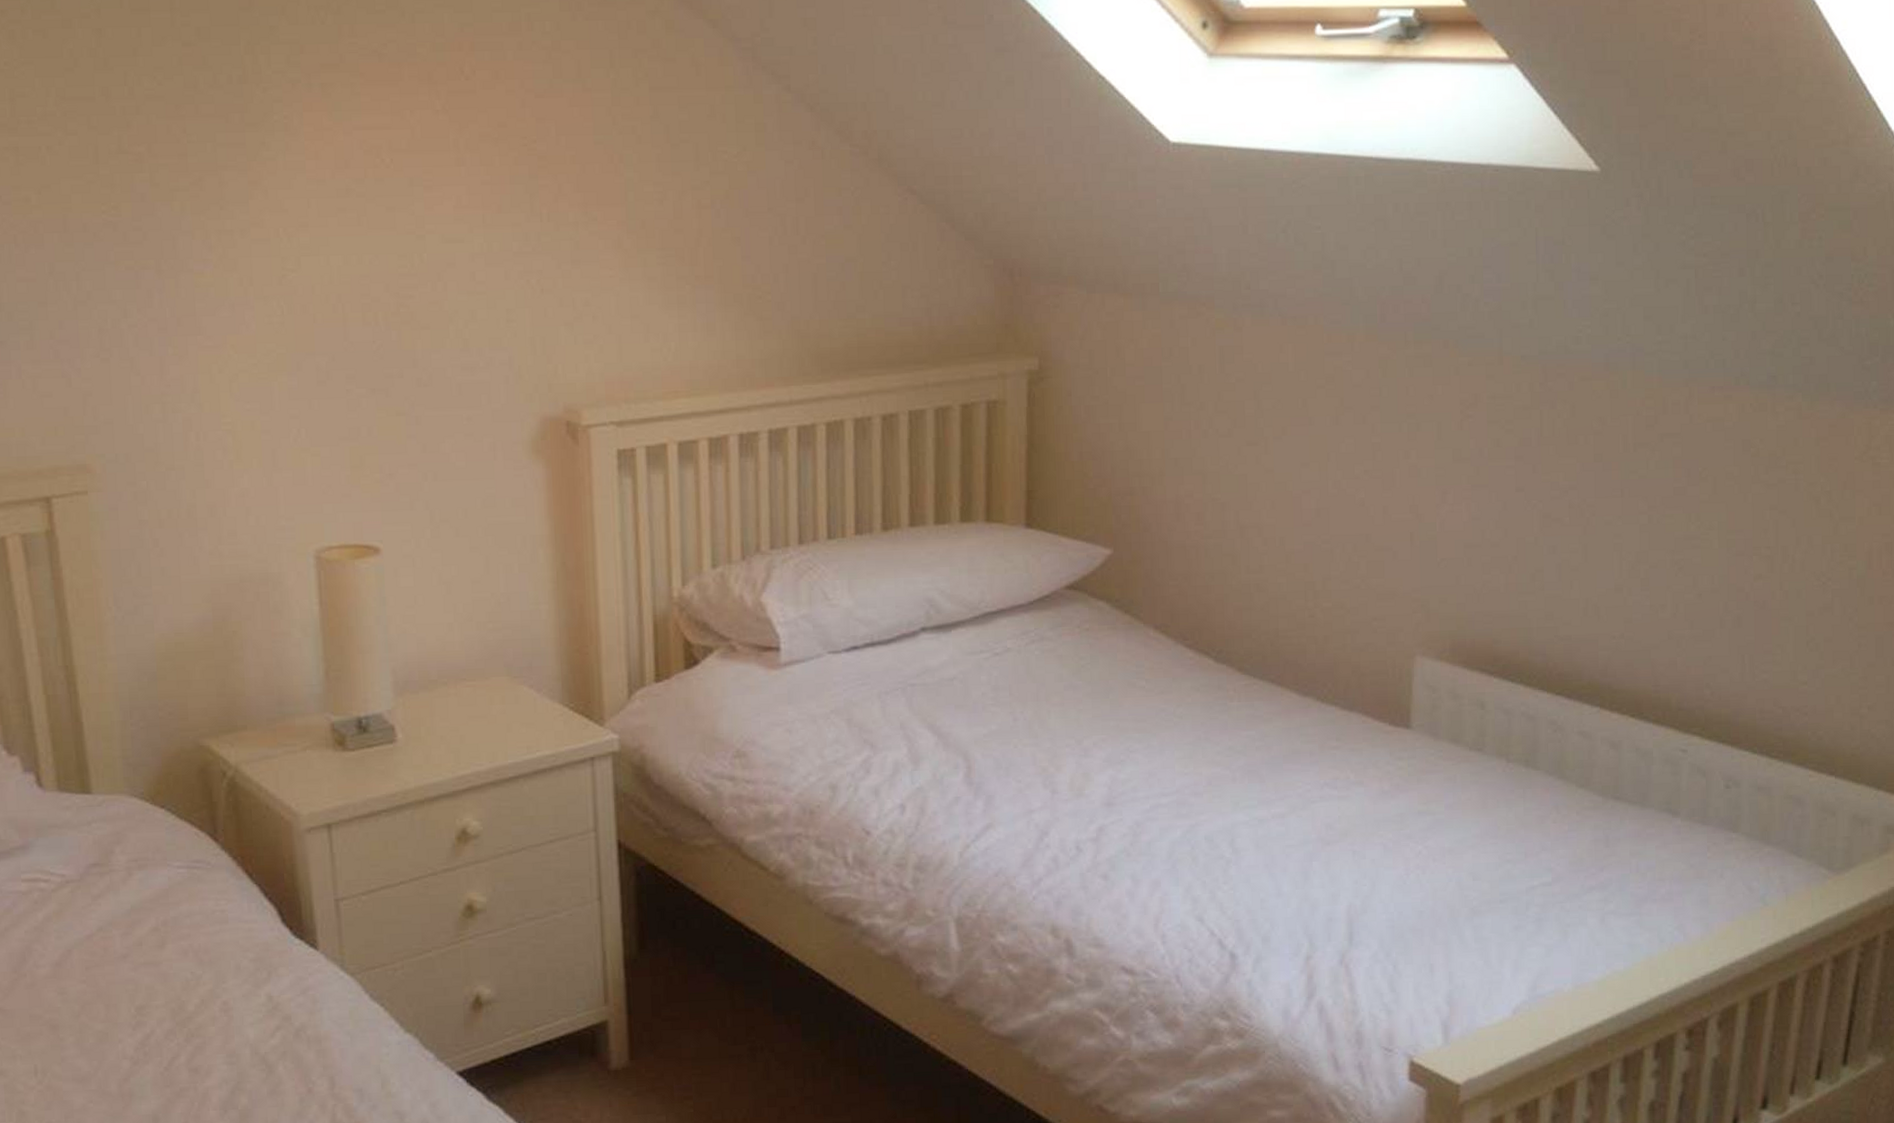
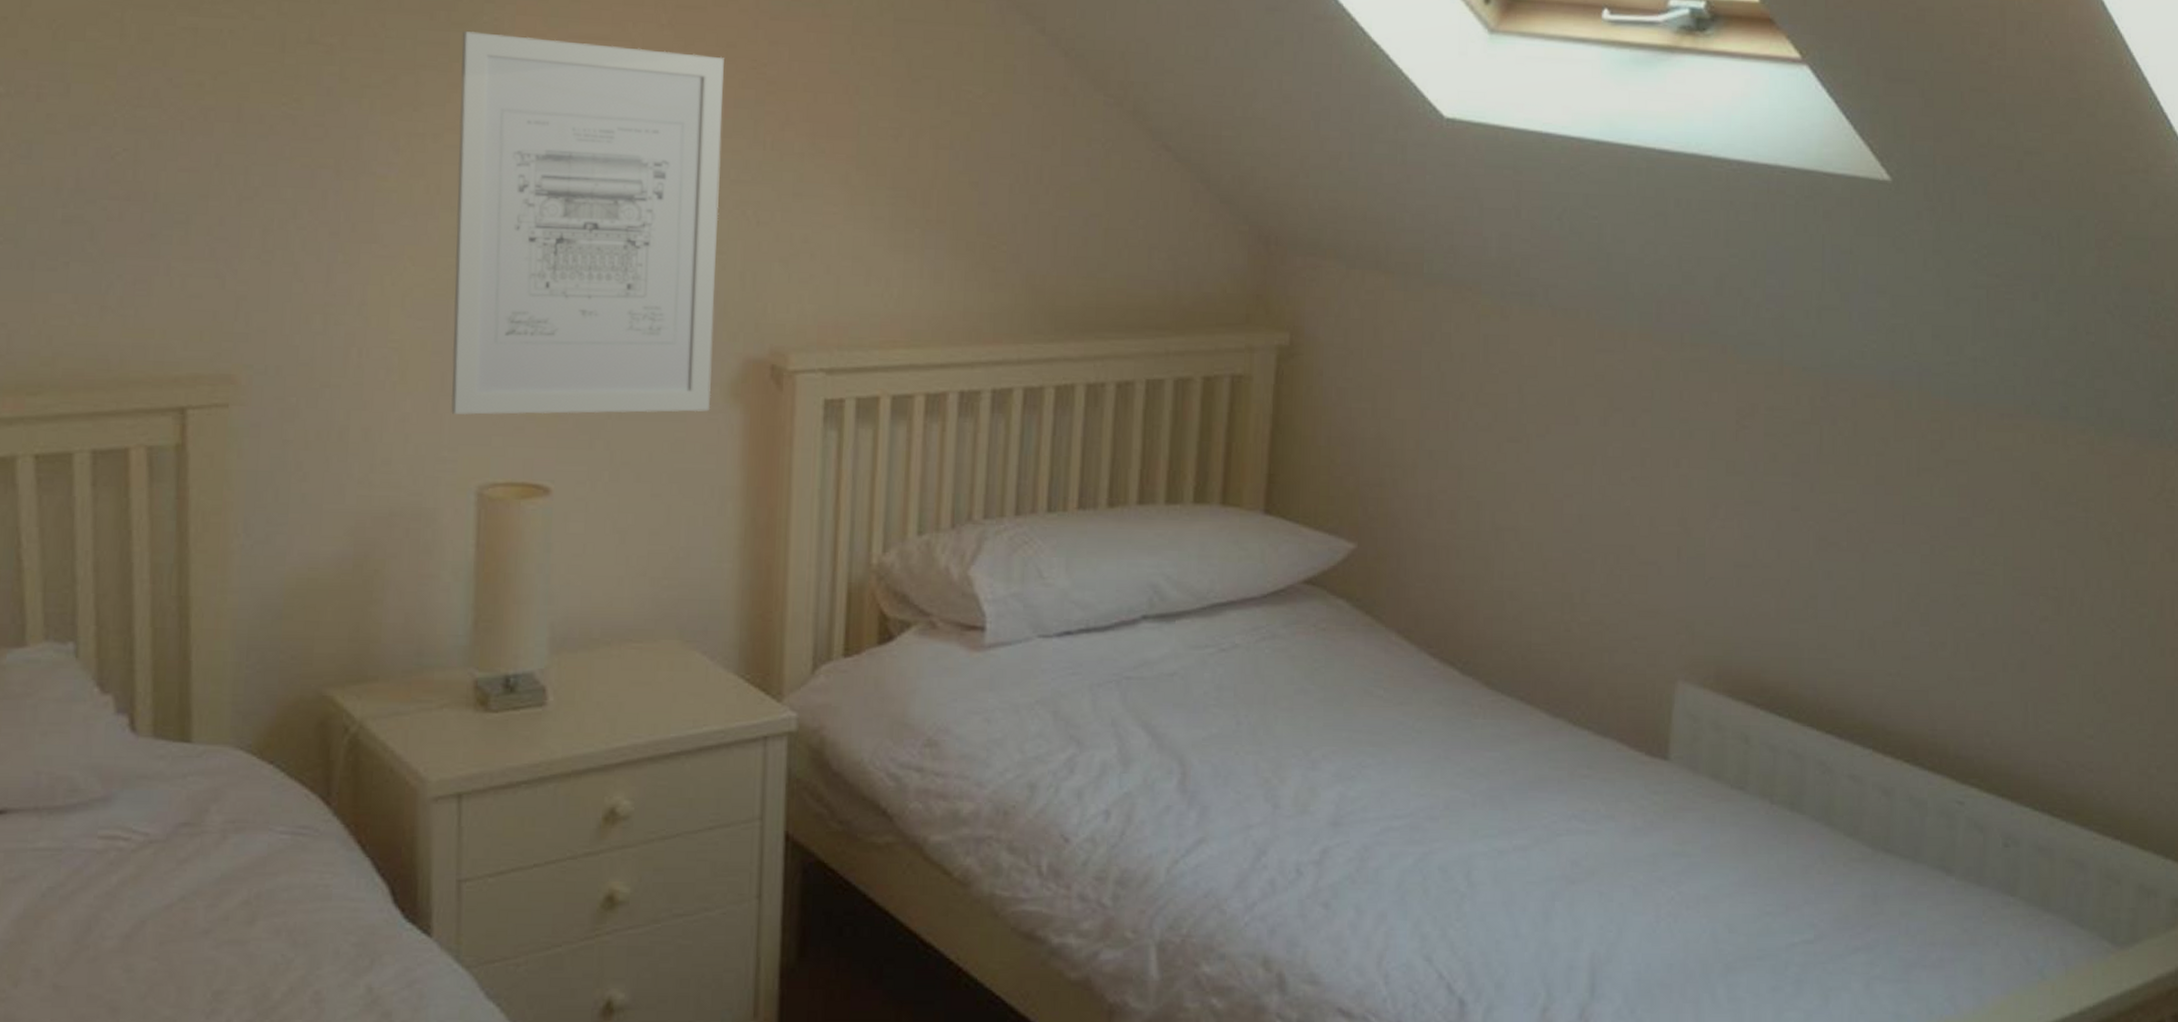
wall art: none [256,131,516,487] -> present [451,31,724,416]

